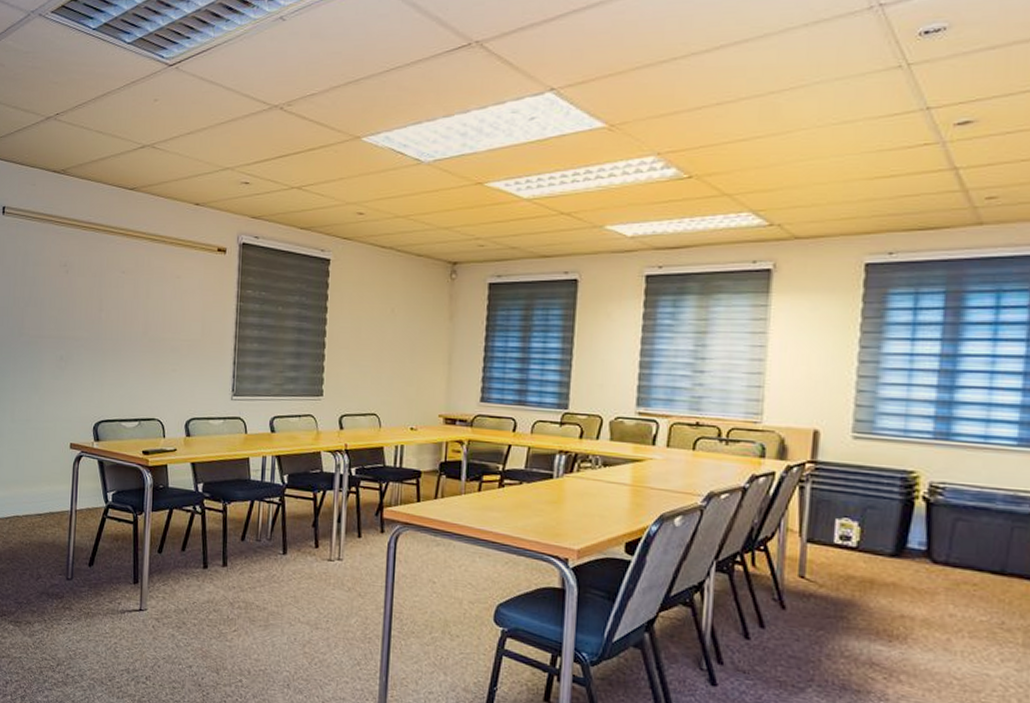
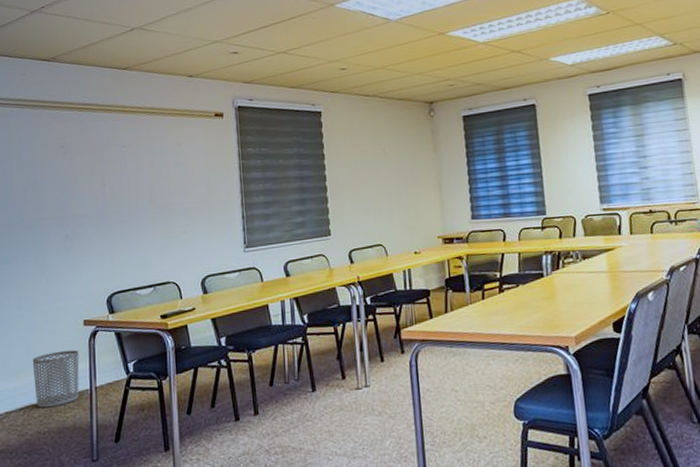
waste bin: none [20,469,64,522] -> present [32,350,80,408]

